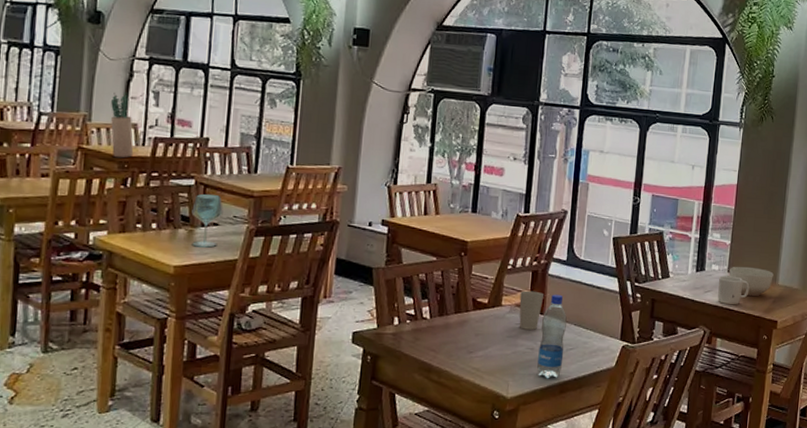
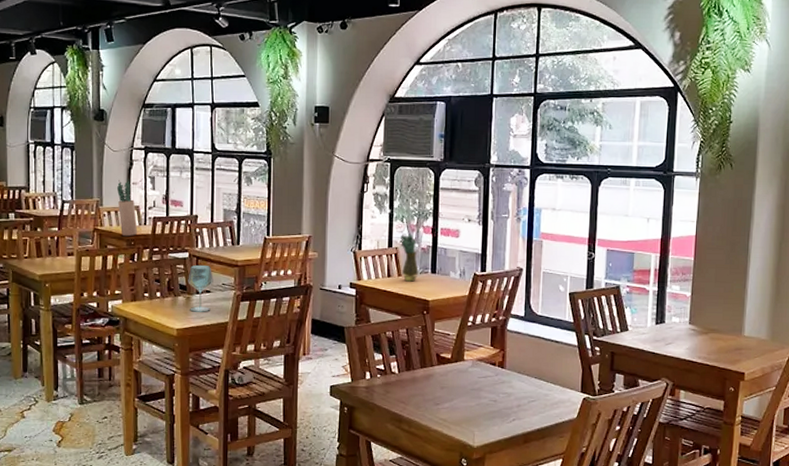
vase: none [439,168,459,221] -> present [399,232,419,282]
cup: present [519,290,545,330] -> none [481,346,504,383]
bottle: present [537,294,567,379] -> none [501,349,527,429]
mug: present [718,276,750,305] -> none [679,328,713,357]
bowl: present [729,266,774,297] -> none [690,318,739,349]

